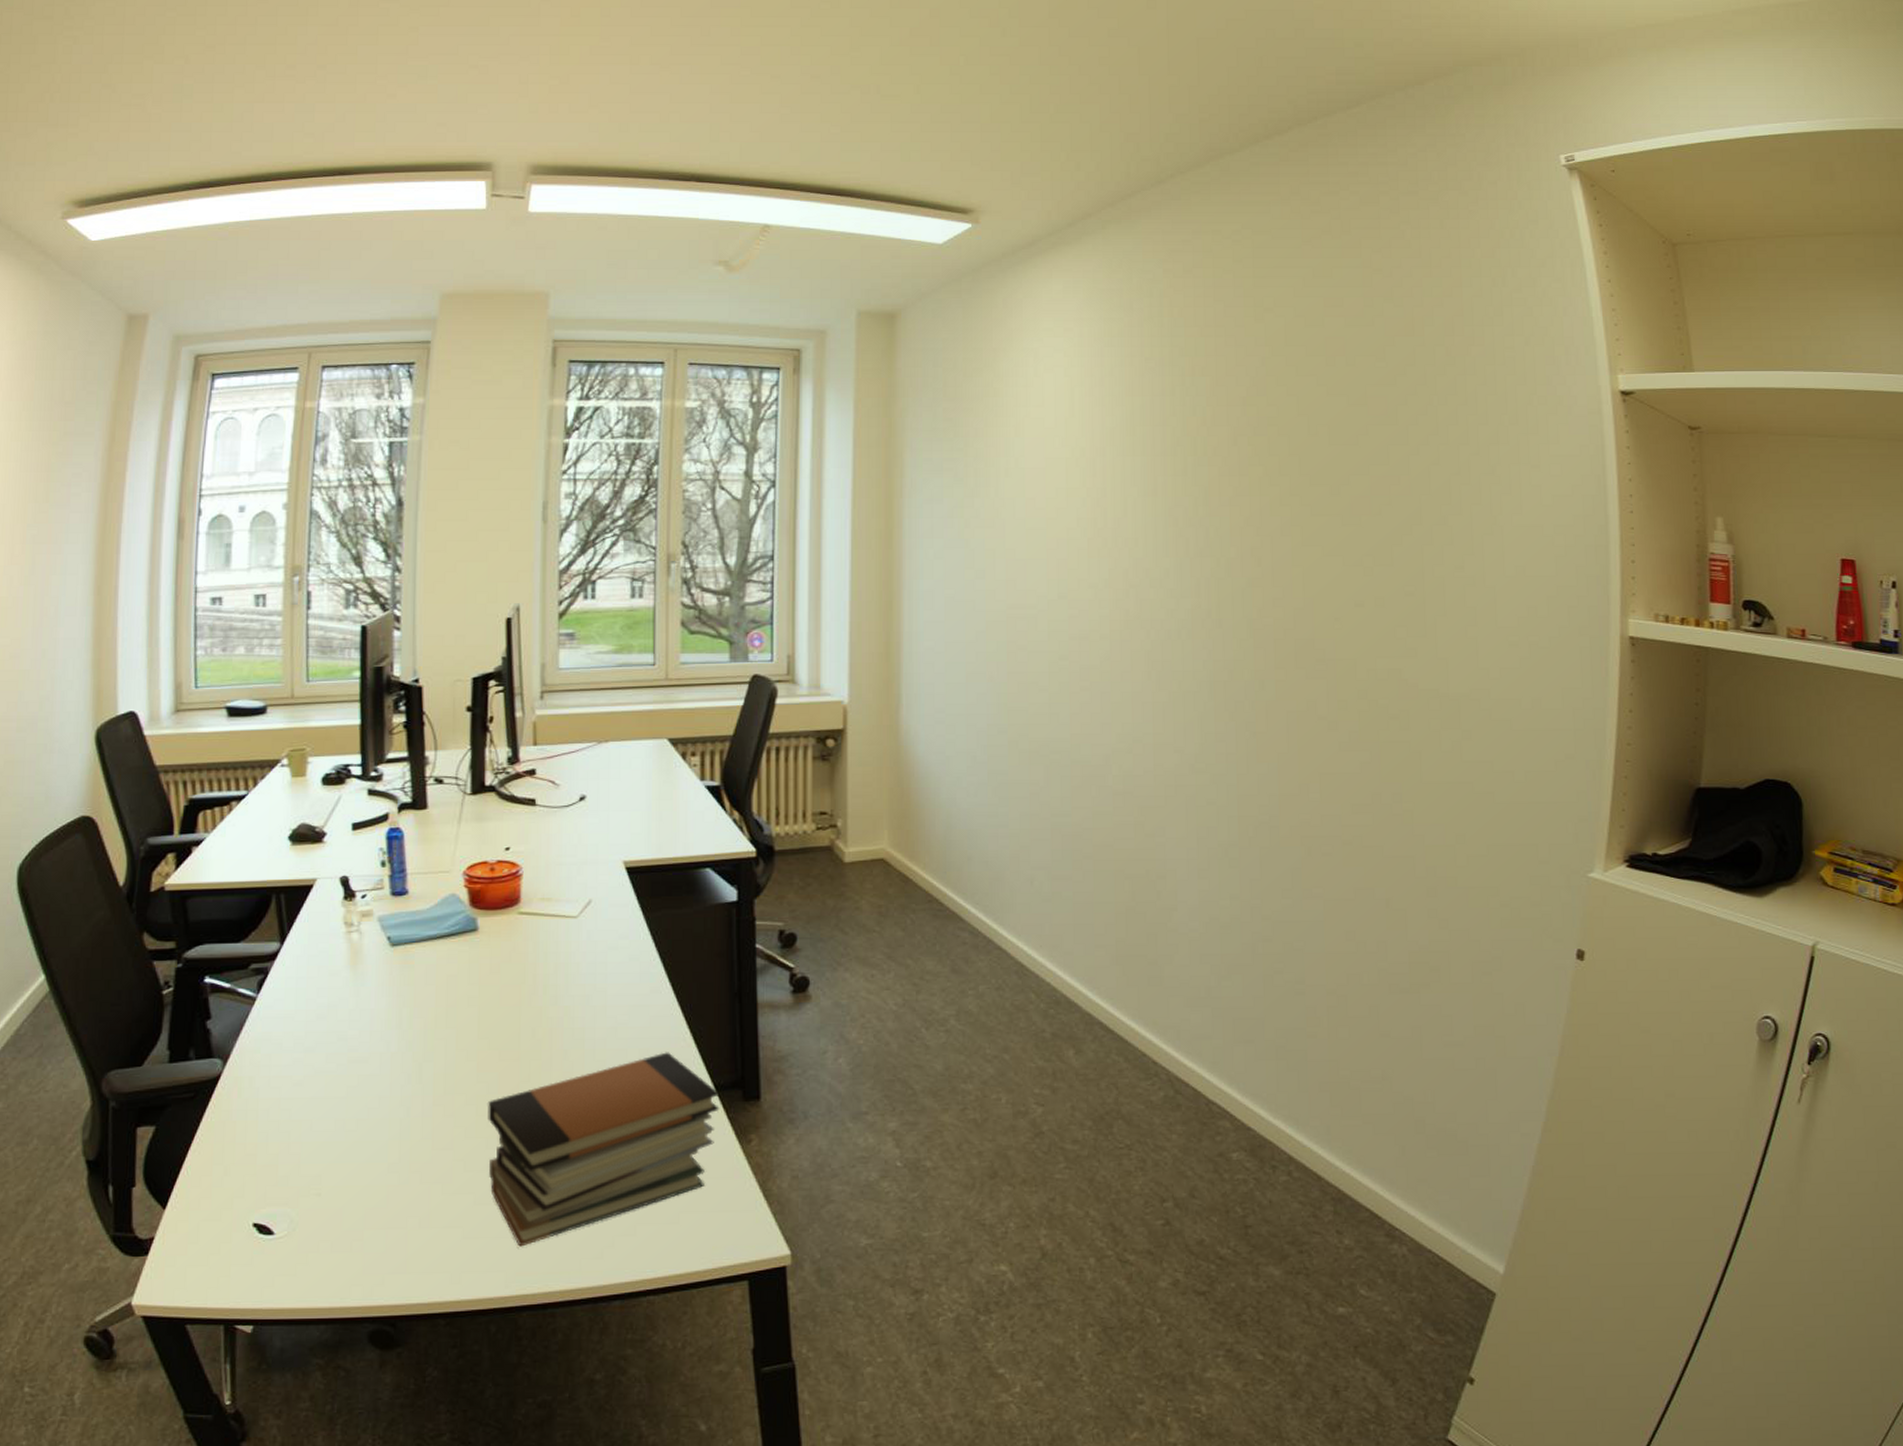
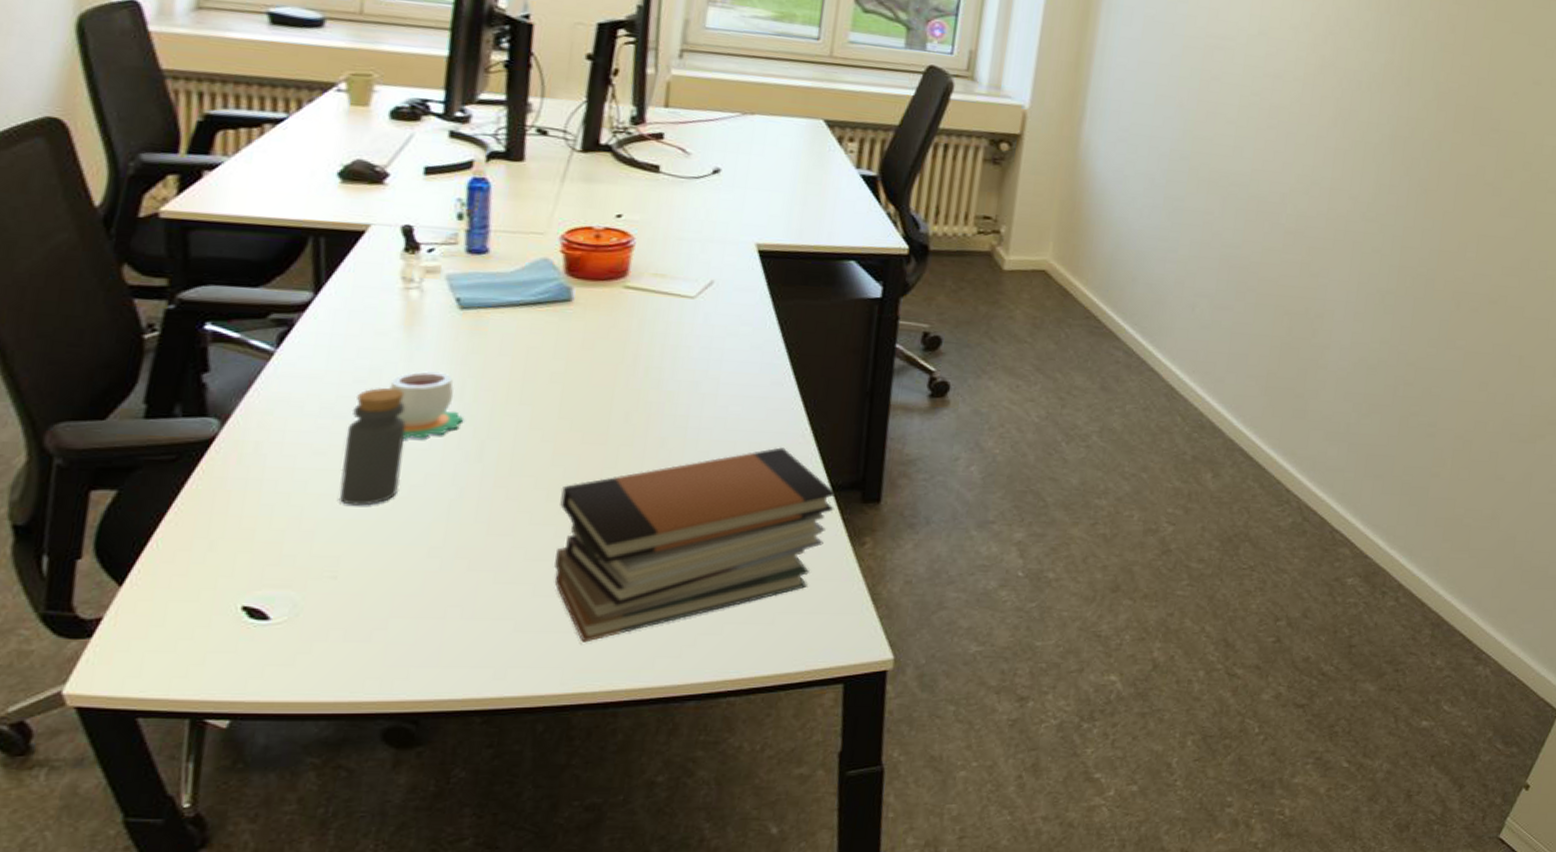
bottle: none [315,1021,361,1129] -> present [338,387,406,506]
mug: none [344,1003,404,1066] -> present [389,370,465,439]

